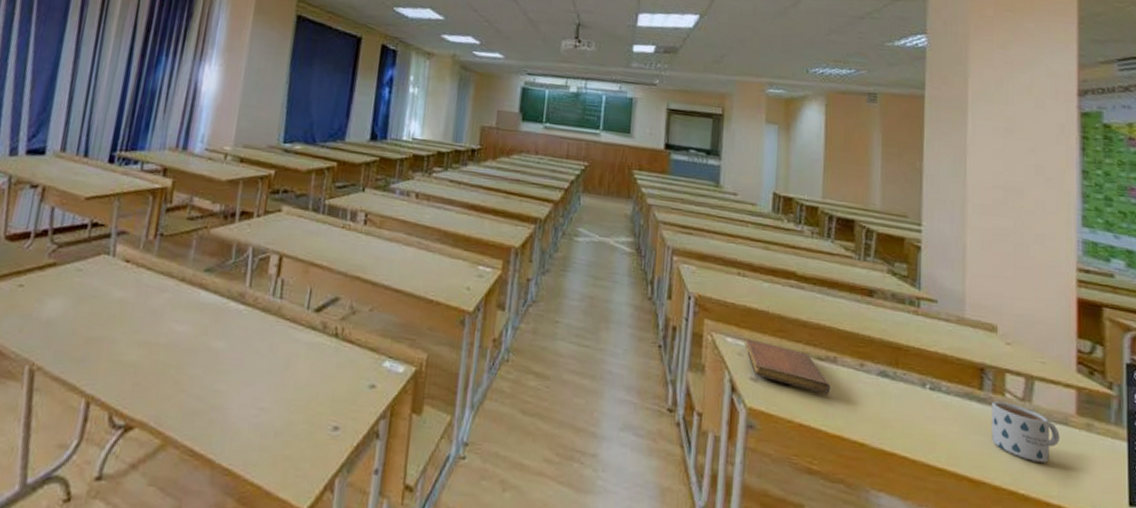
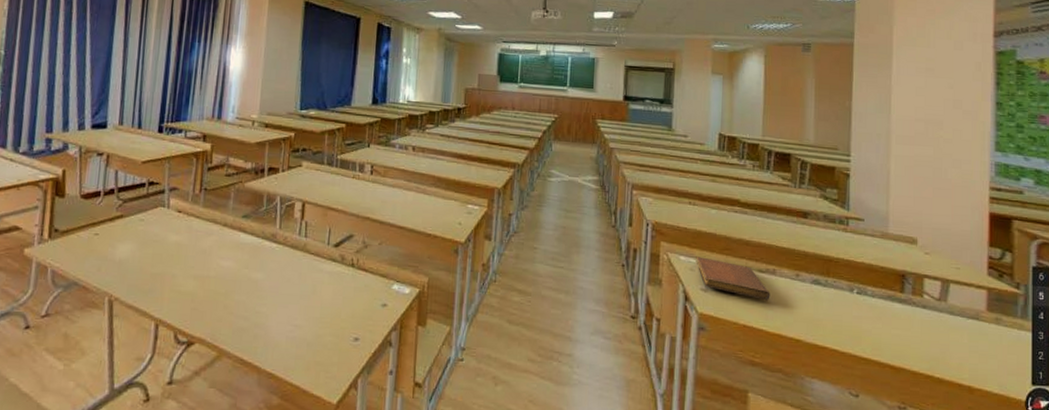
mug: present [991,401,1060,463] -> none [911,302,971,351]

